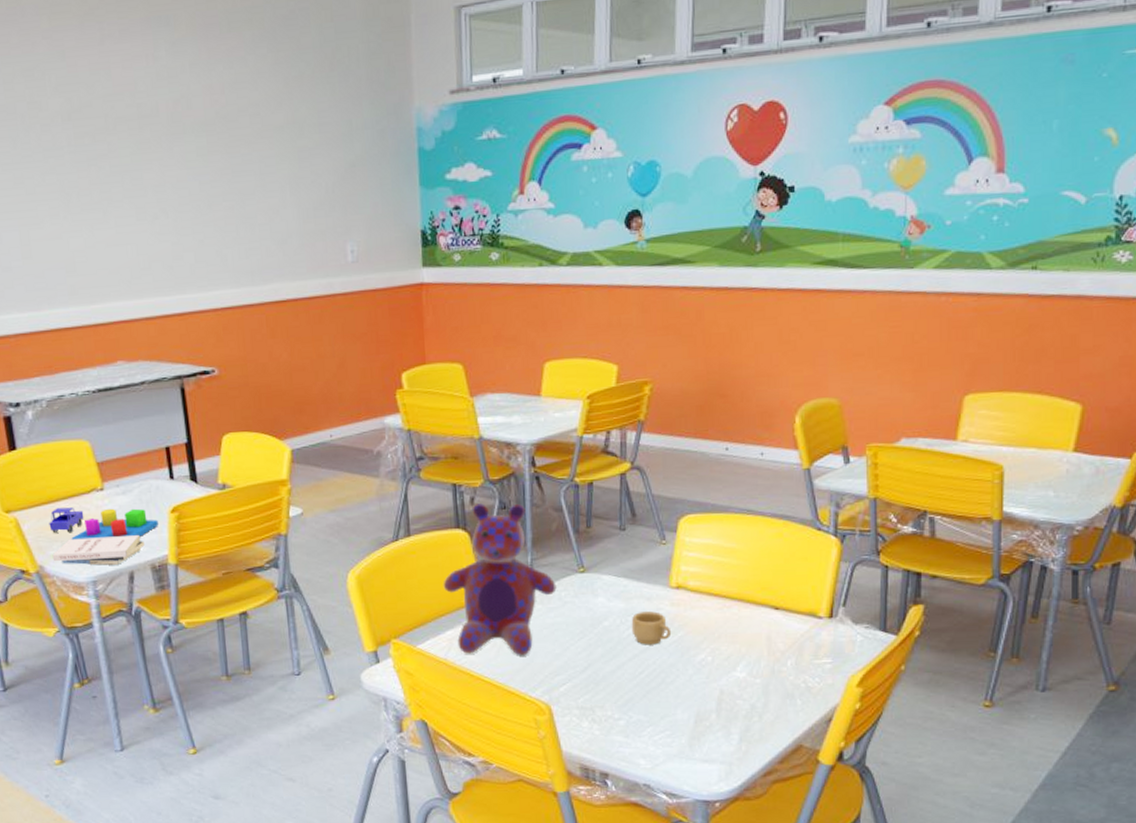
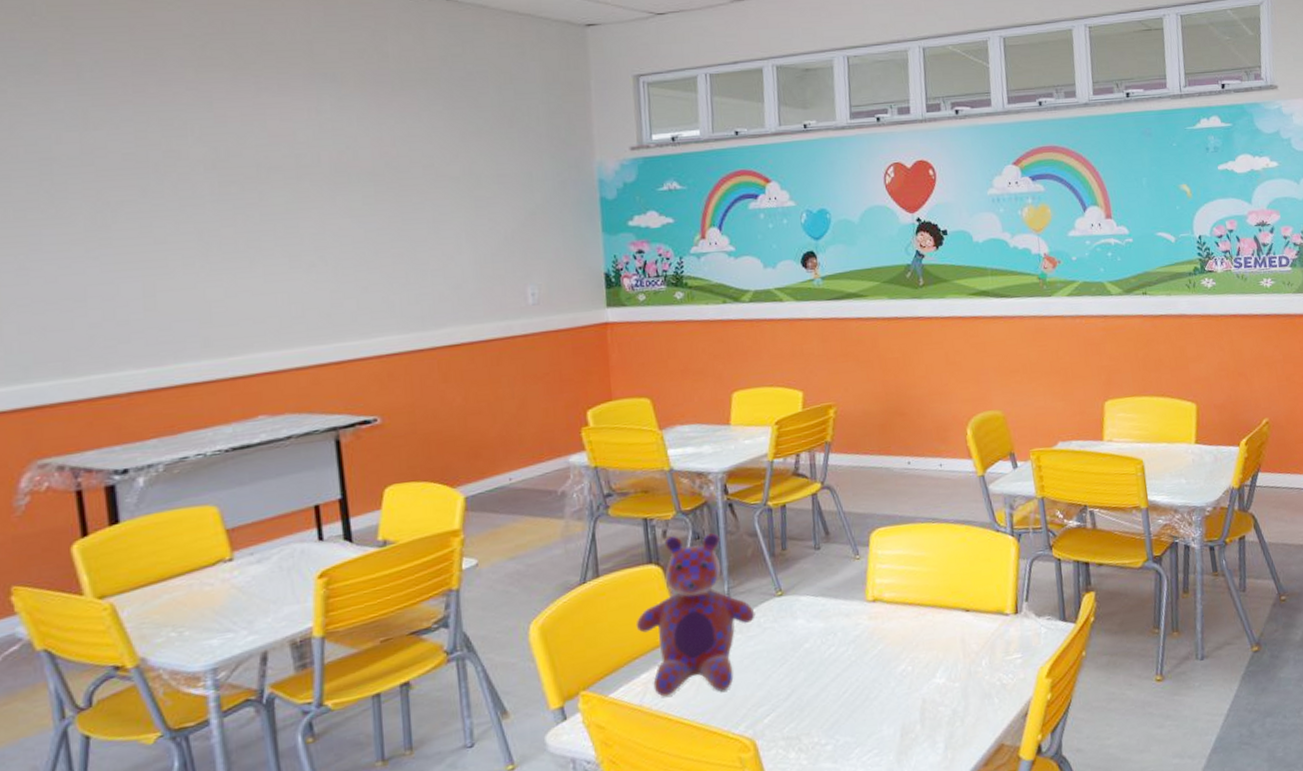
toy car: present [49,507,84,534] -> none [157,584,206,618]
books: present [52,535,144,565] -> none [159,608,283,653]
toy blocks: present [71,508,158,540] -> none [186,577,302,623]
cup: present [631,611,672,645] -> none [831,627,872,663]

